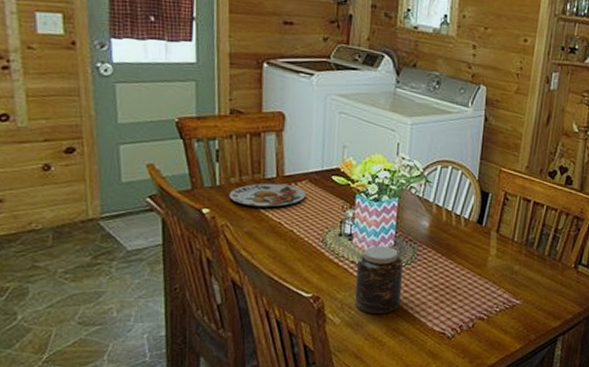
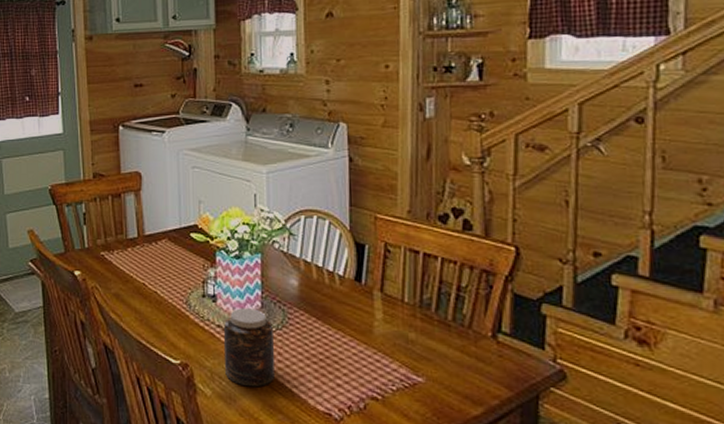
plate: present [229,183,306,207] -> none [97,243,166,268]

